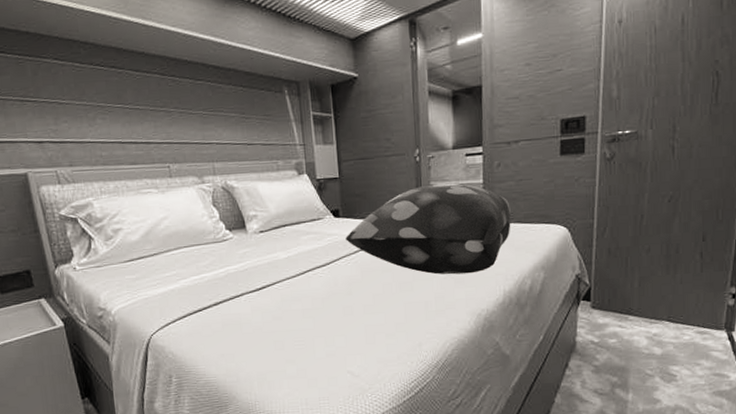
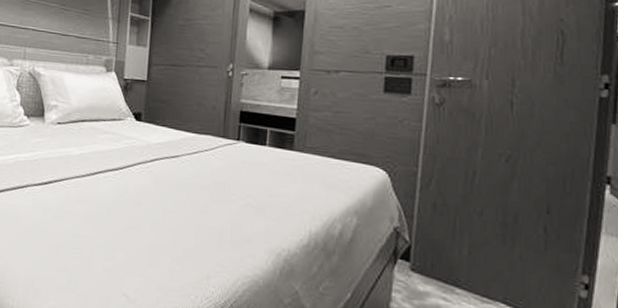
decorative pillow: present [345,183,511,275] -> none [144,101,325,206]

